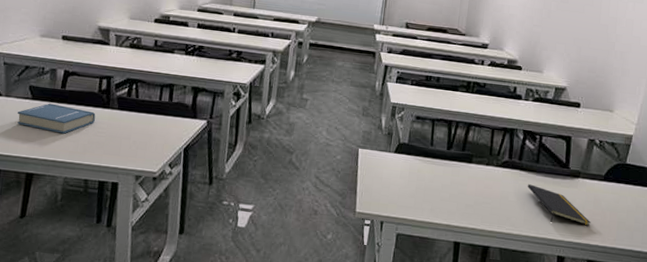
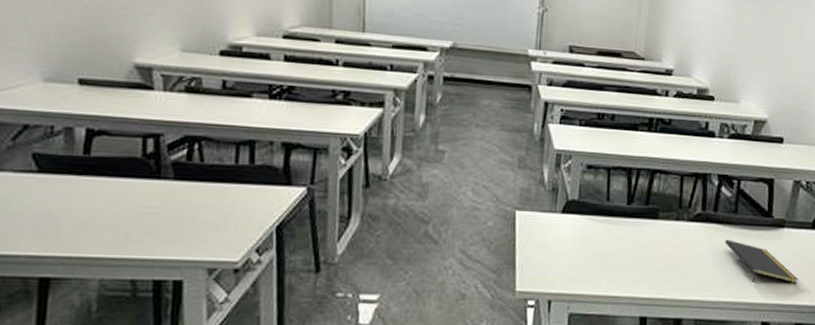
hardback book: present [17,103,96,134] -> none [17,177,141,219]

